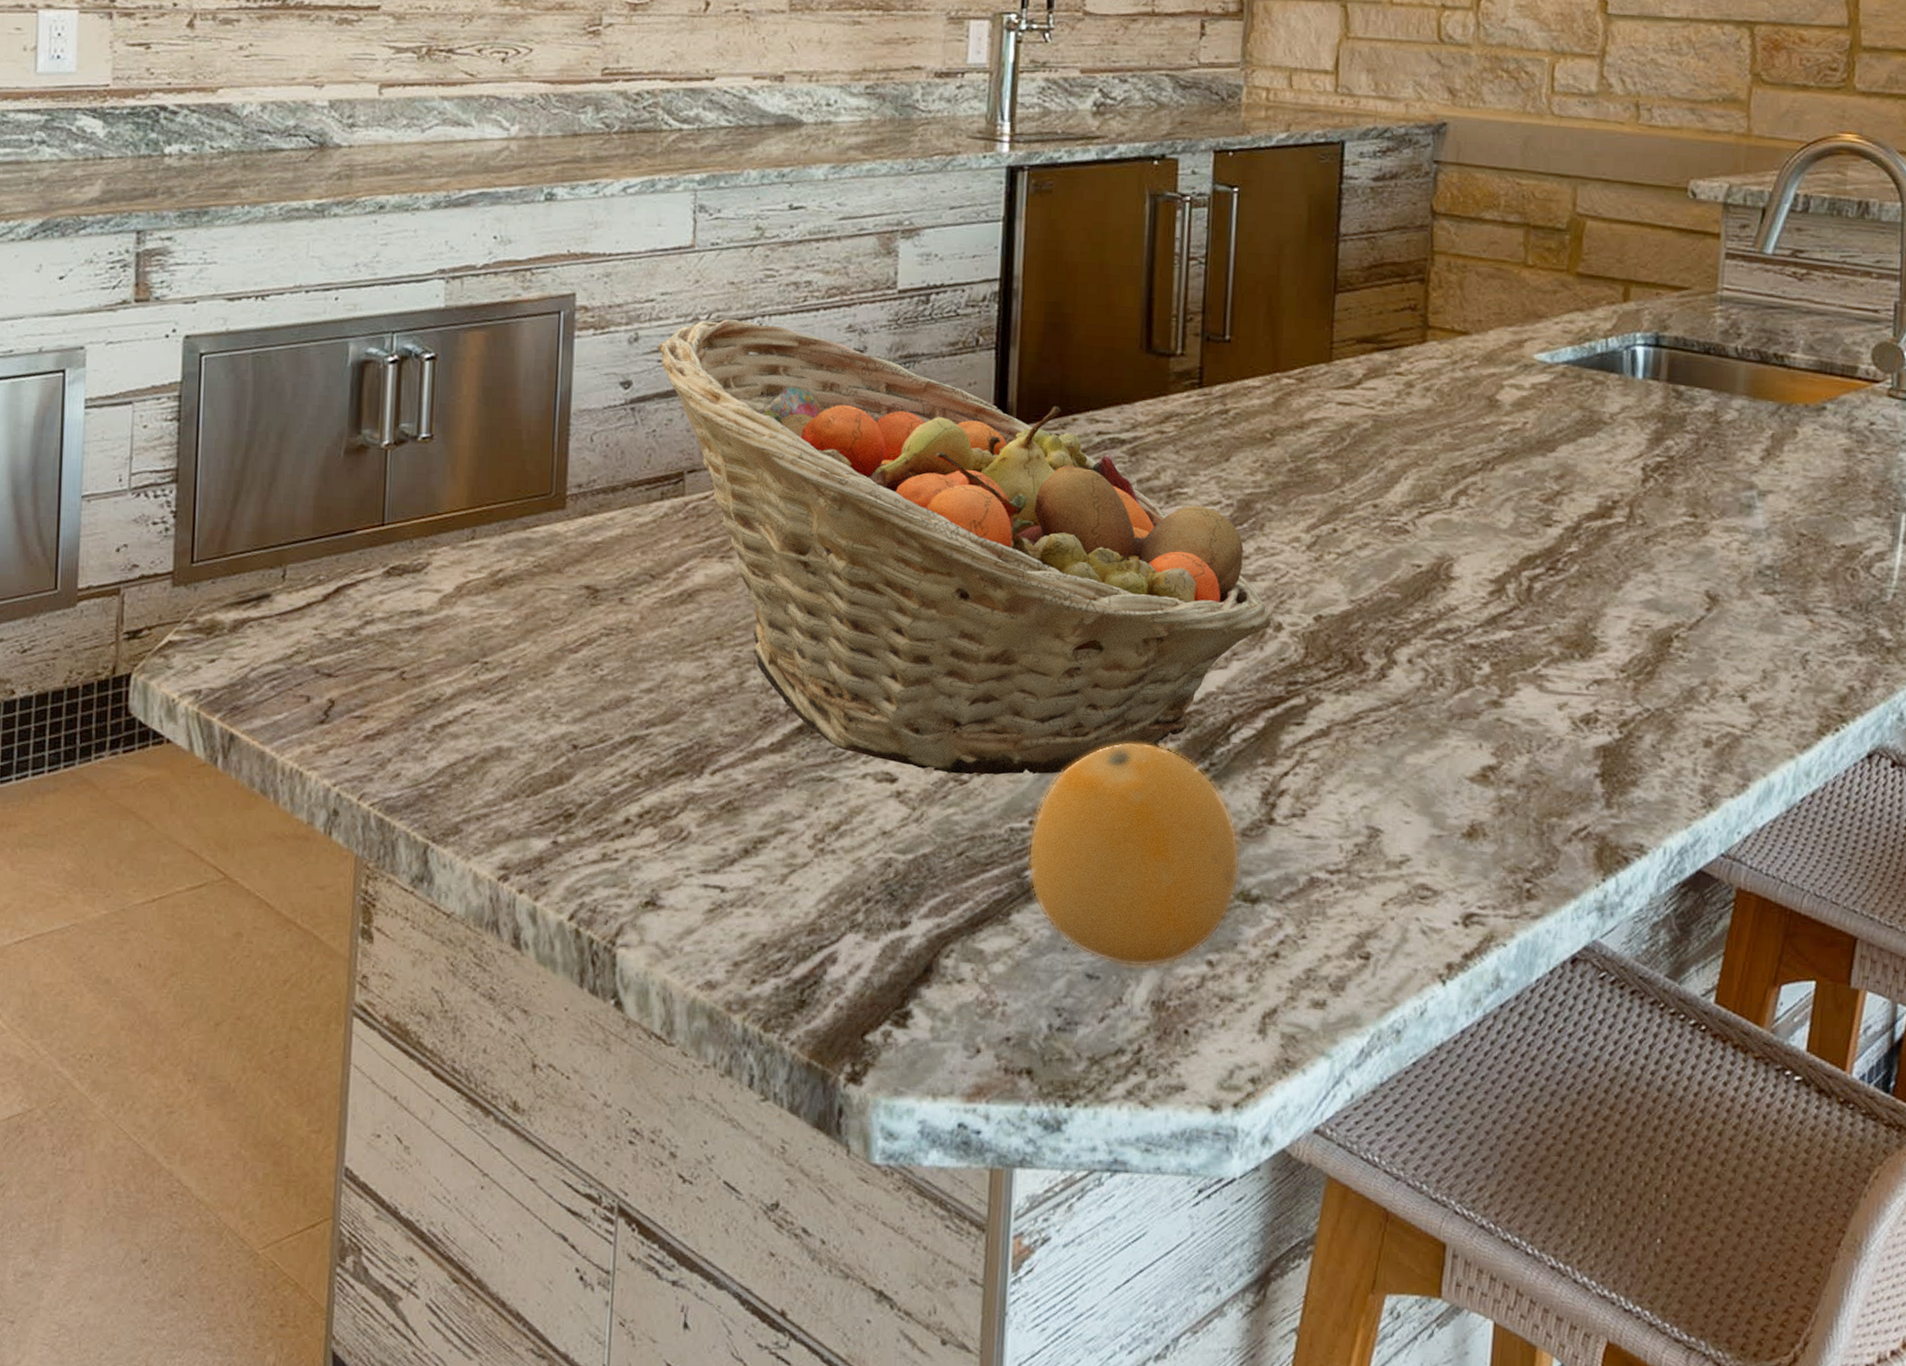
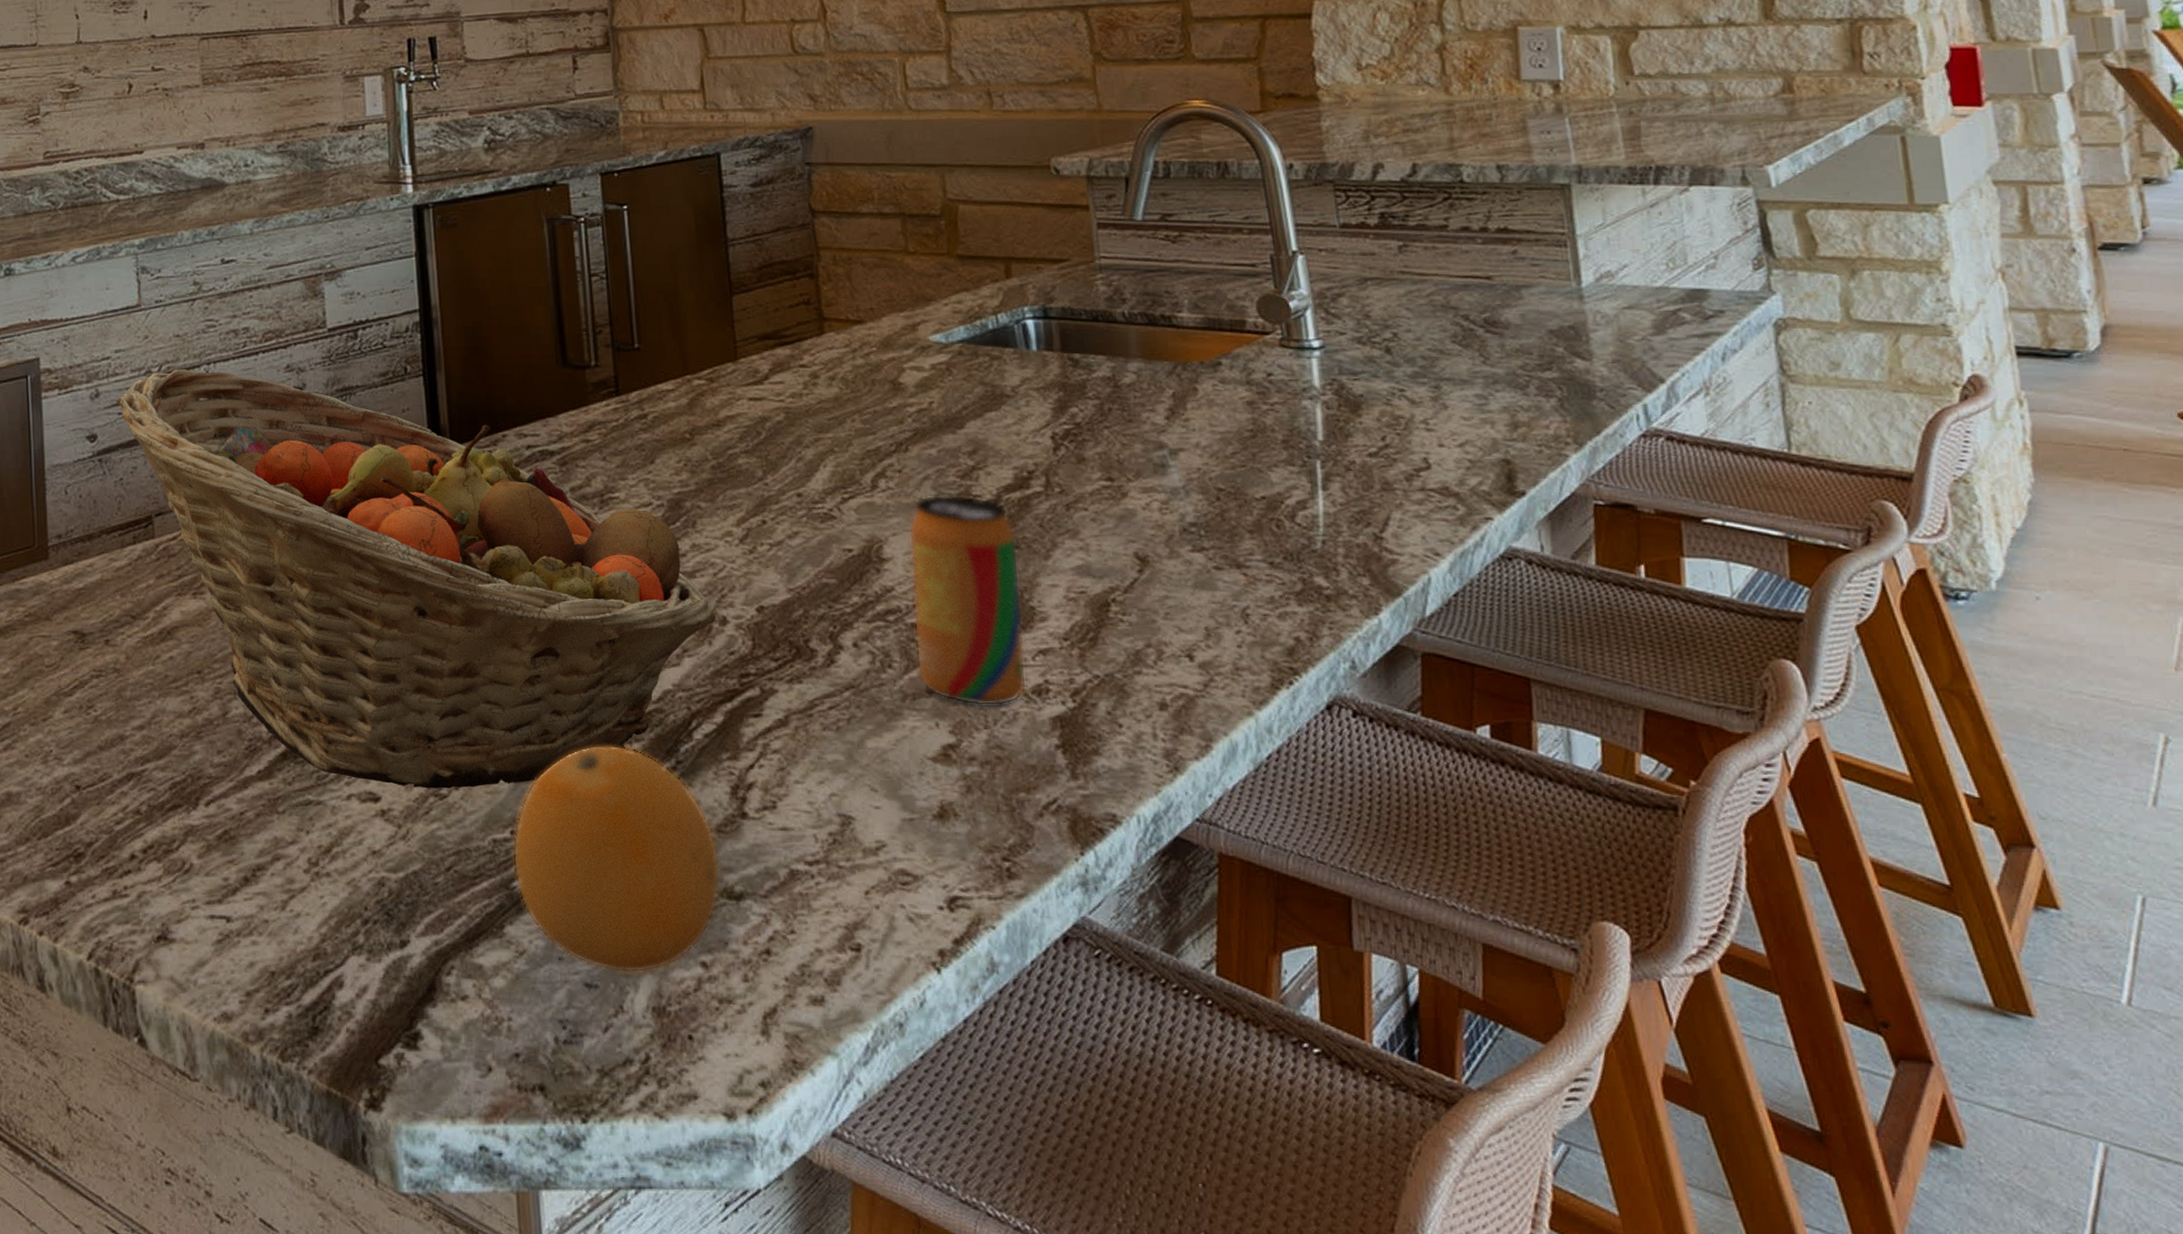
beverage can: none [1468,516,1591,732] -> present [908,494,1027,706]

